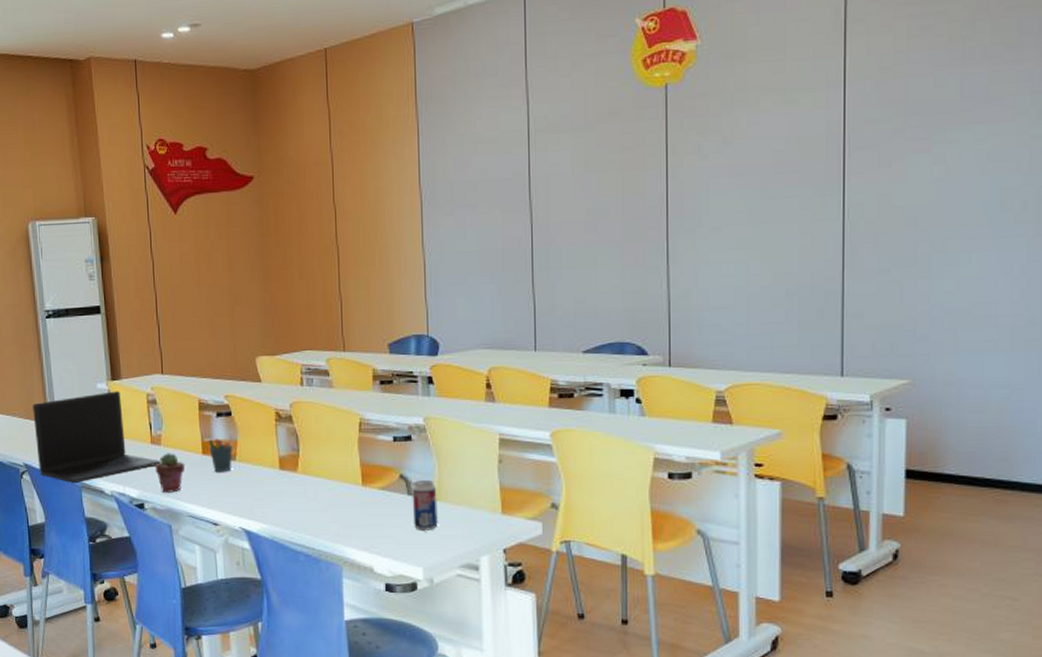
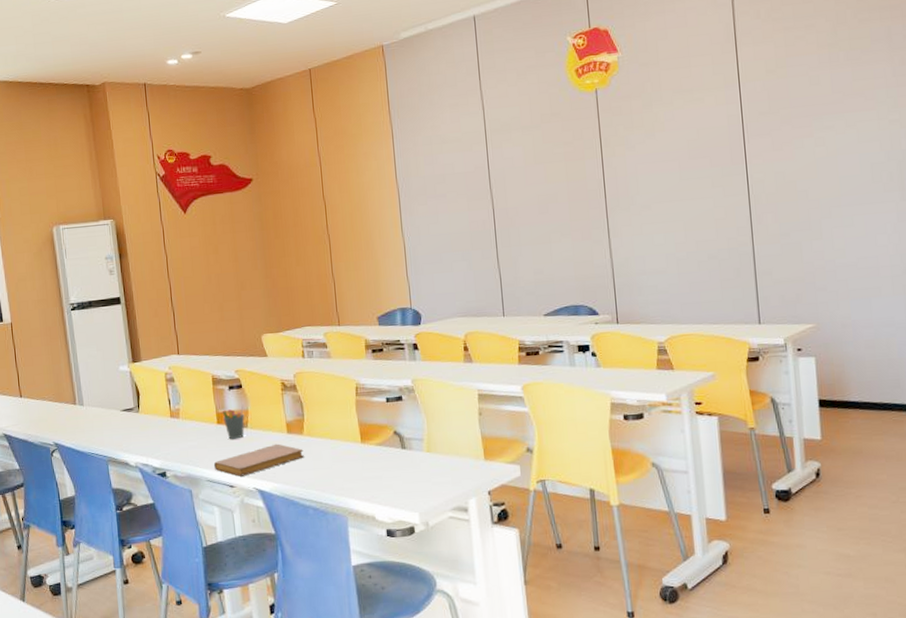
laptop: present [33,391,161,483] -> none [61,372,180,458]
potted succulent: present [155,453,185,494] -> none [174,424,202,462]
notebook: none [196,480,297,514] -> present [213,443,304,477]
beverage can: present [412,480,438,530] -> none [405,434,430,480]

